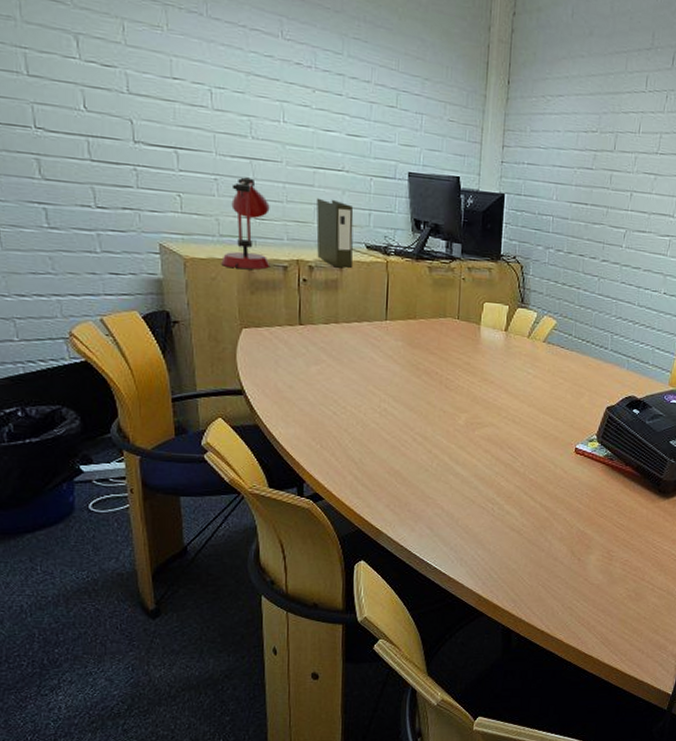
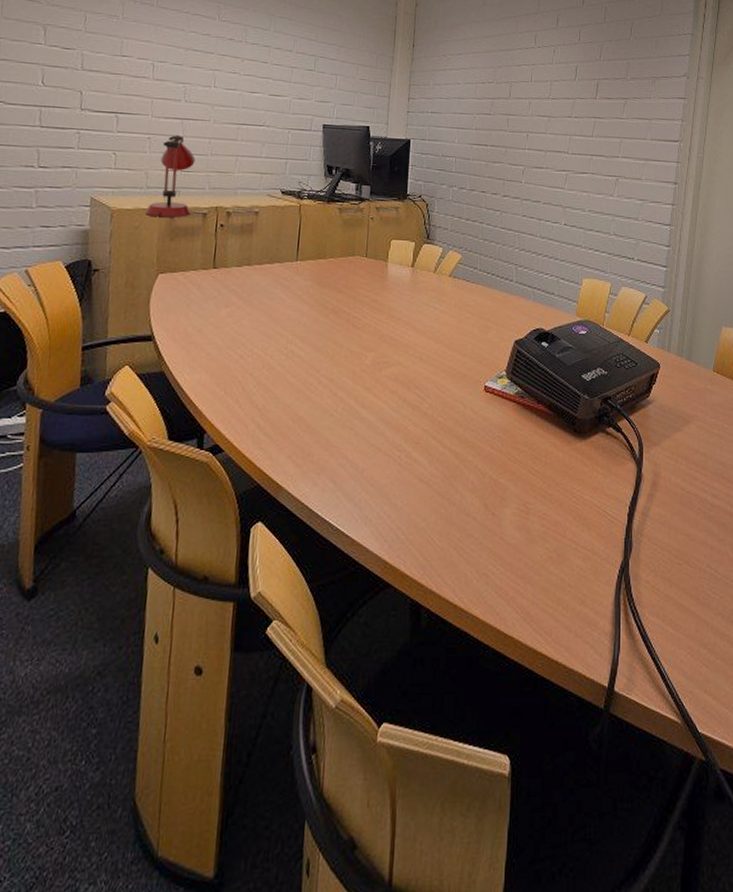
binder: present [316,197,354,269] -> none [235,150,272,213]

